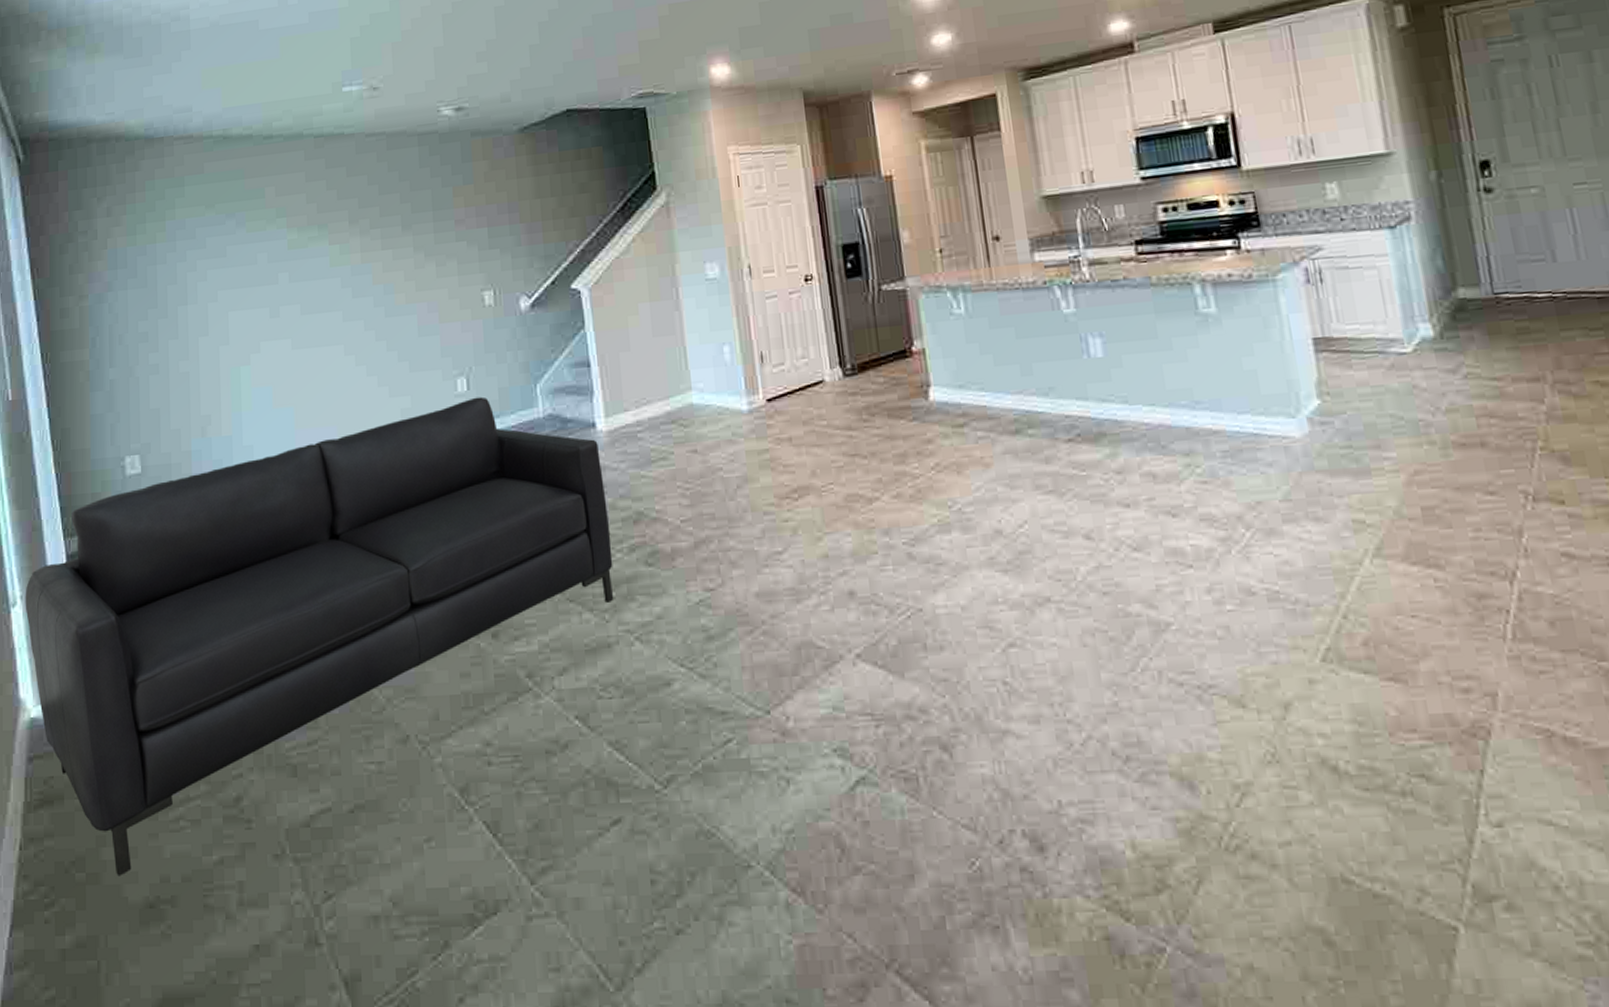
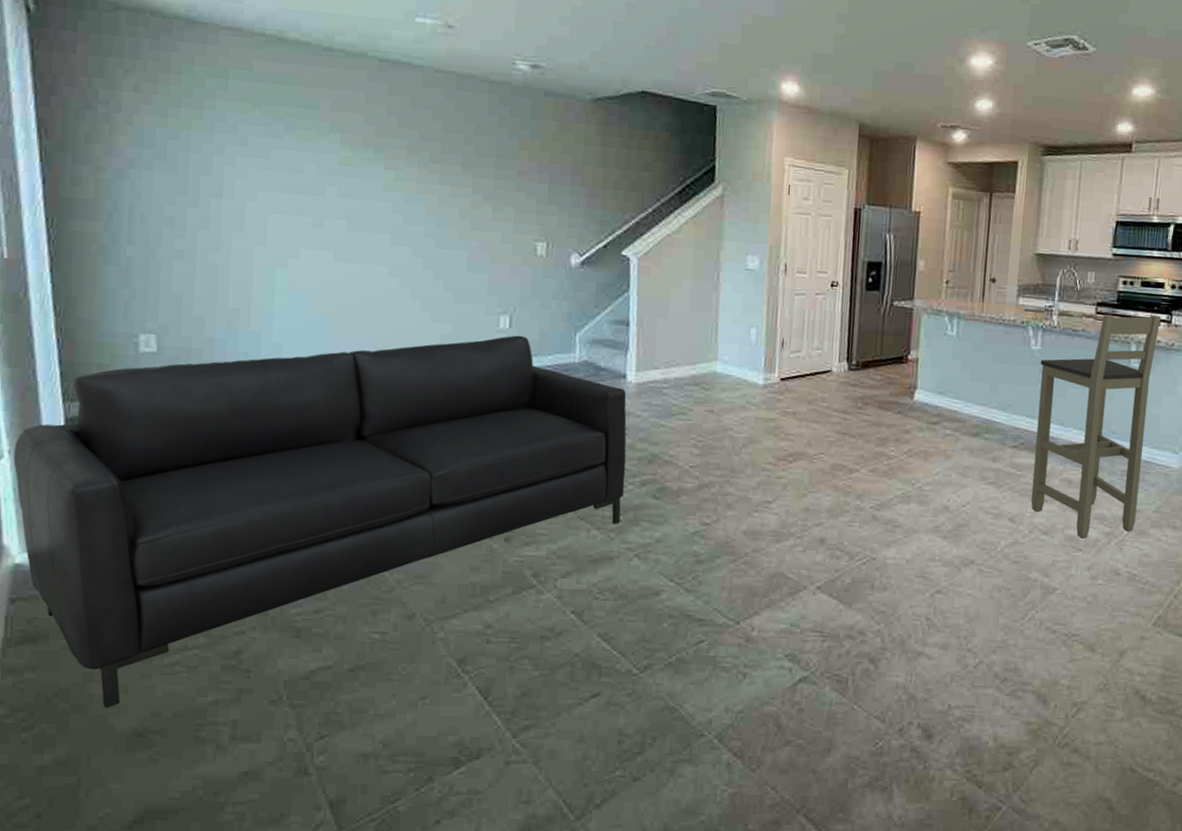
bar stool: none [1078,242,1259,550] -> present [1031,314,1161,539]

